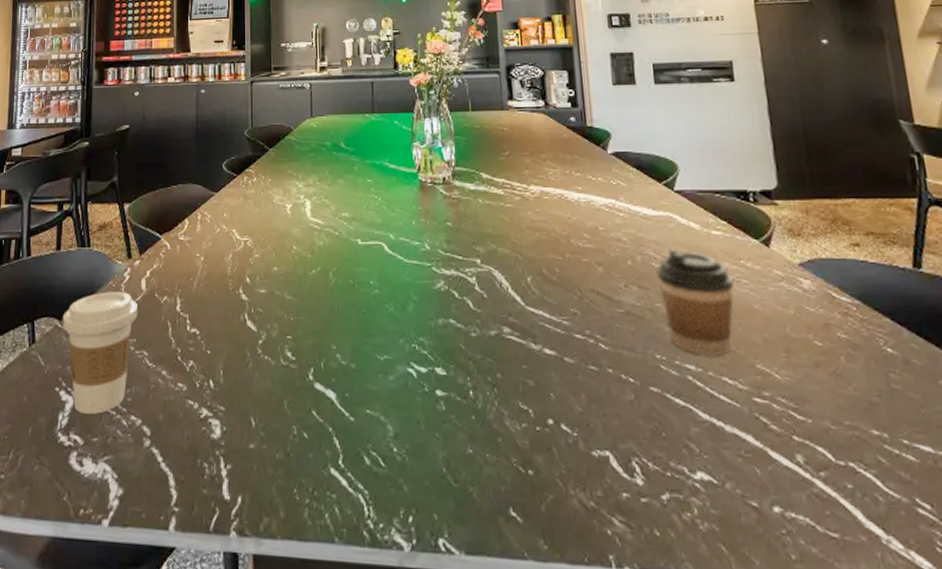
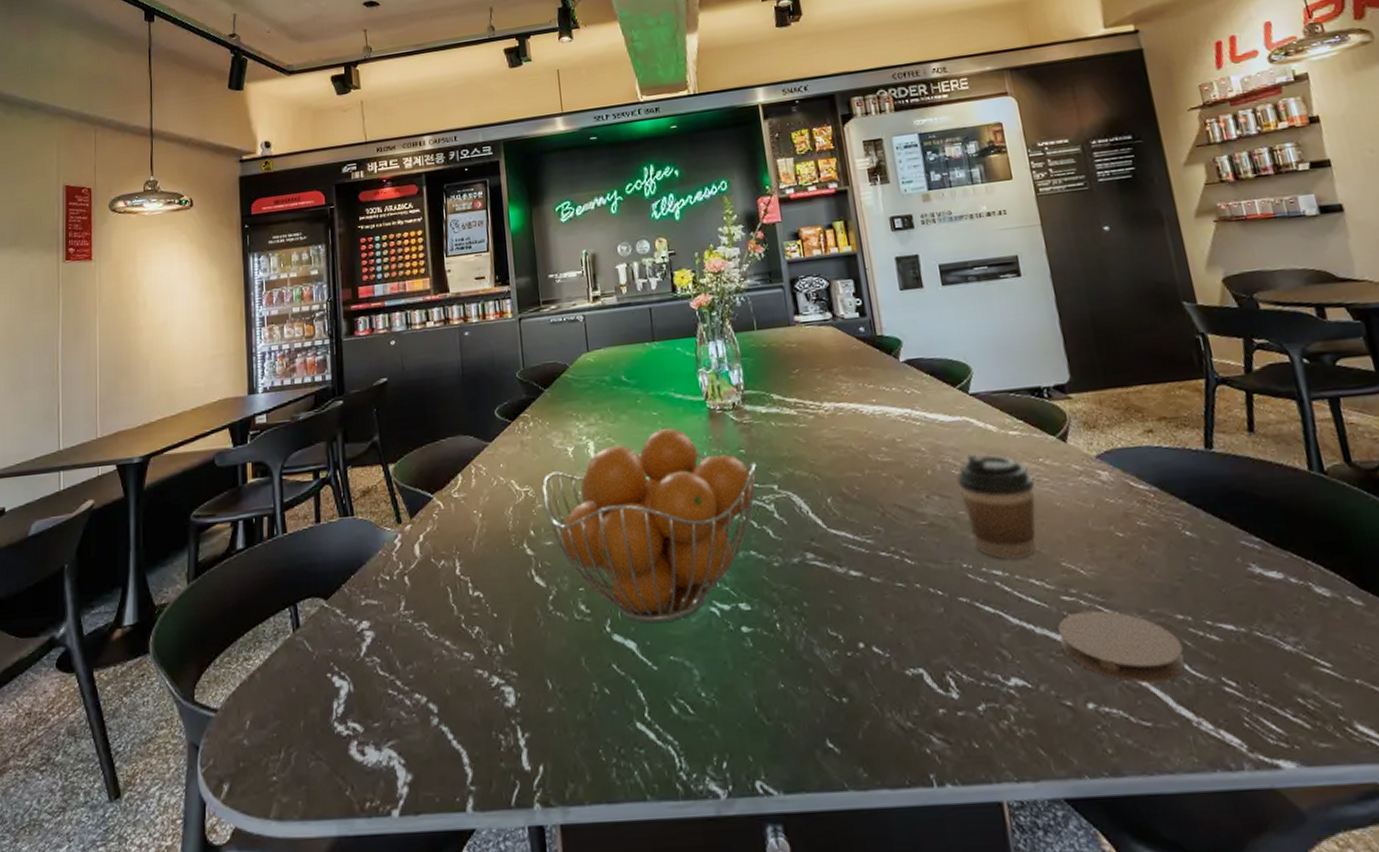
coffee cup: present [62,292,137,414] -> none [328,561,413,698]
fruit basket: none [259,195,461,378] -> present [541,427,757,624]
coaster: none [748,415,879,495] -> present [1058,610,1186,683]

